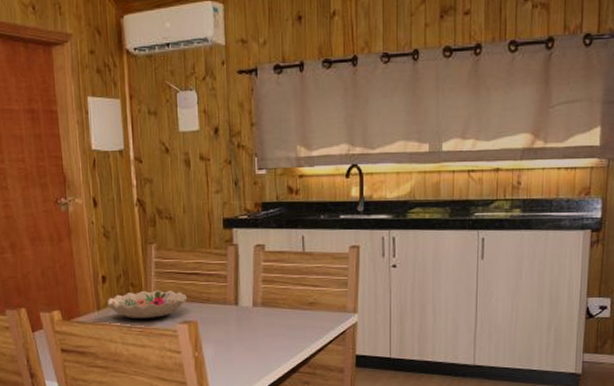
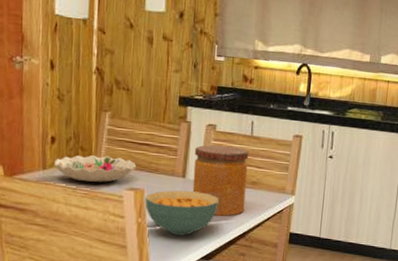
cereal bowl: none [199,319,275,367] -> present [145,190,219,236]
jar: none [245,265,304,344] -> present [192,145,249,217]

